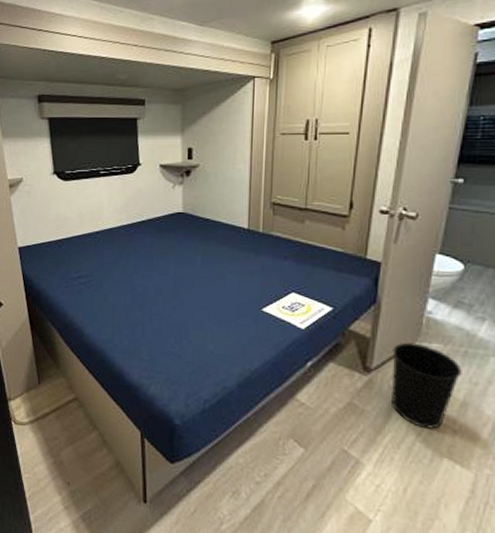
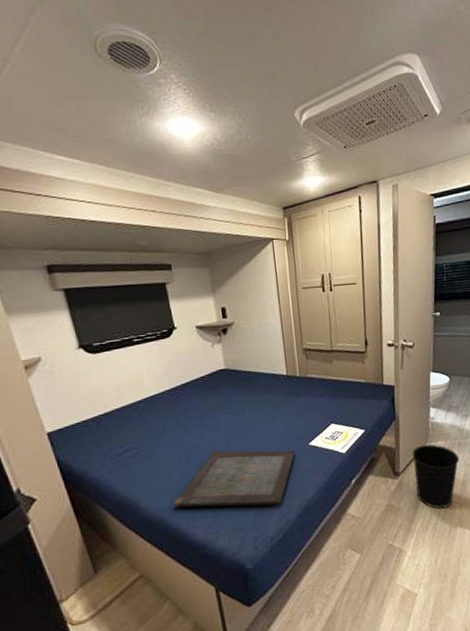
serving tray: none [114,295,245,367] -> present [173,450,296,508]

